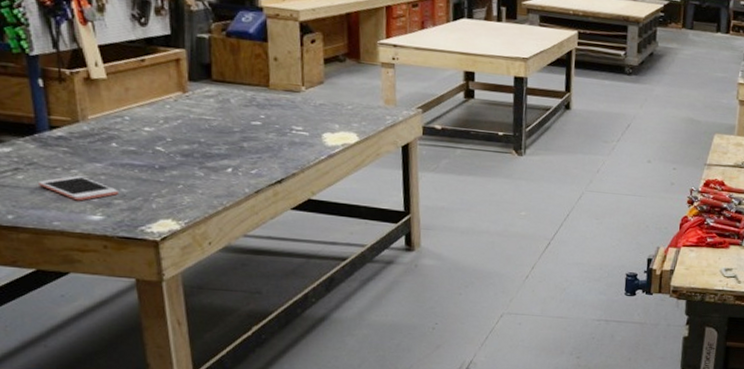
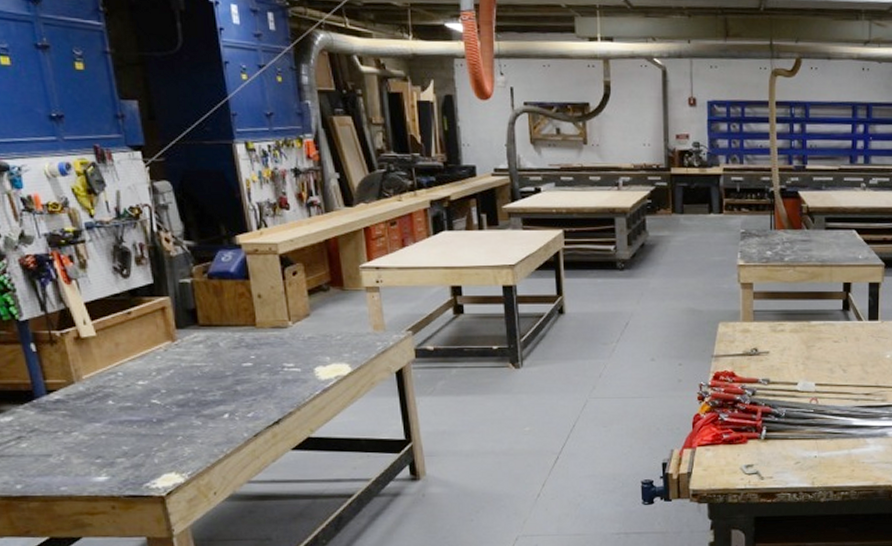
cell phone: present [37,176,118,201] -> none [41,438,120,464]

